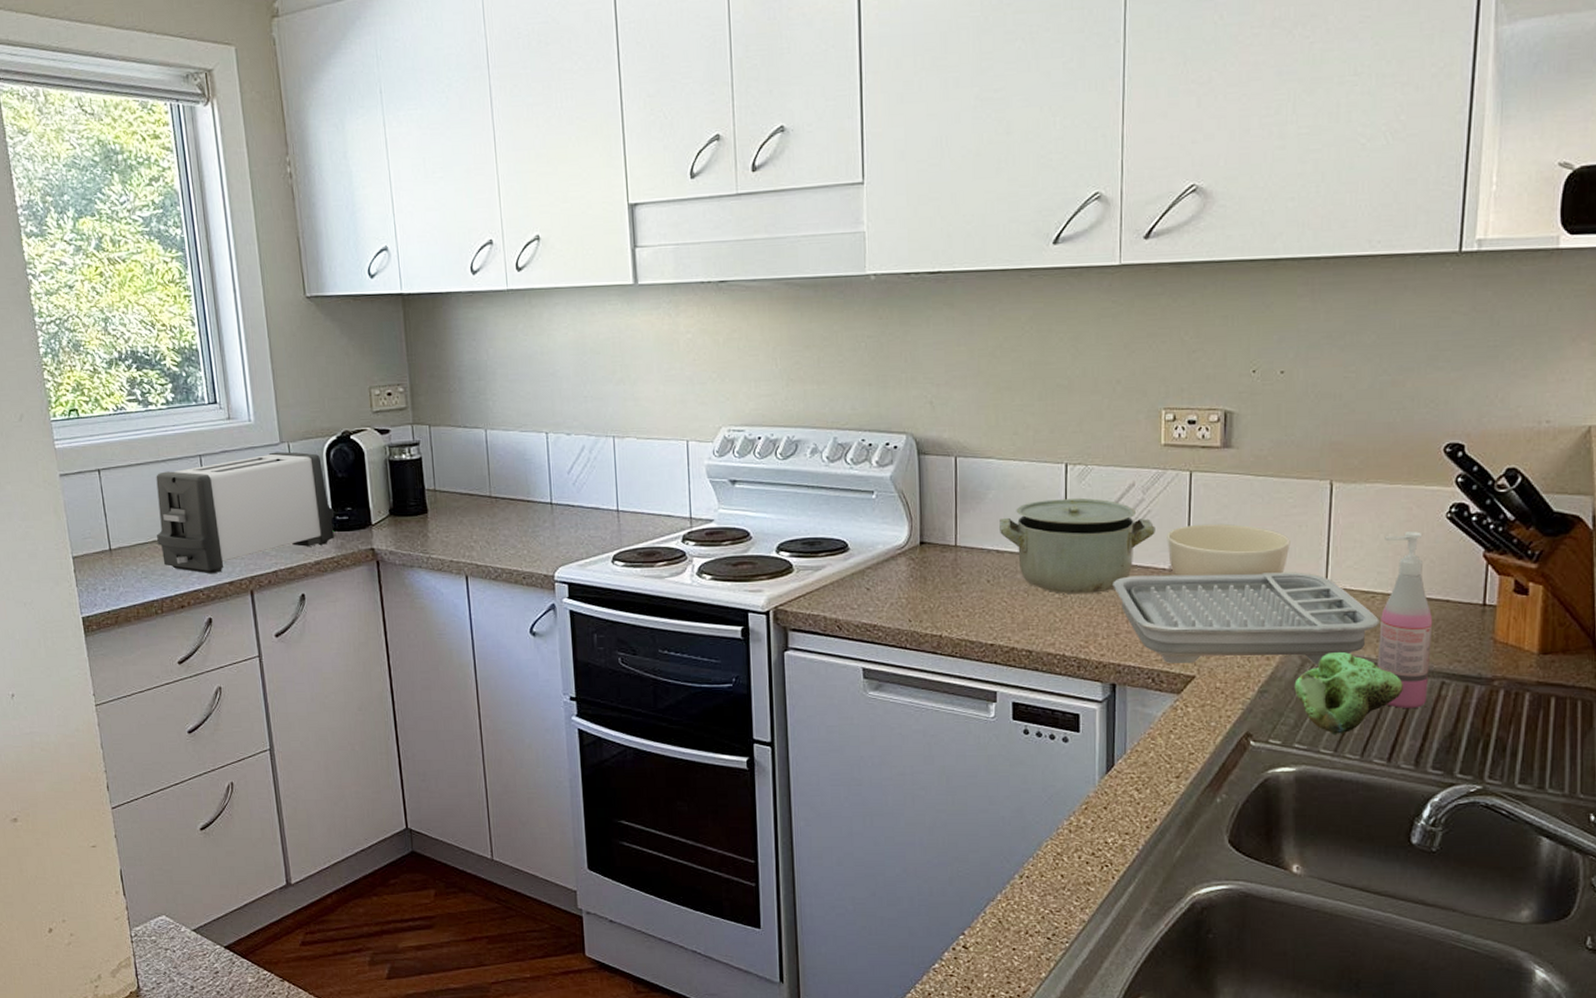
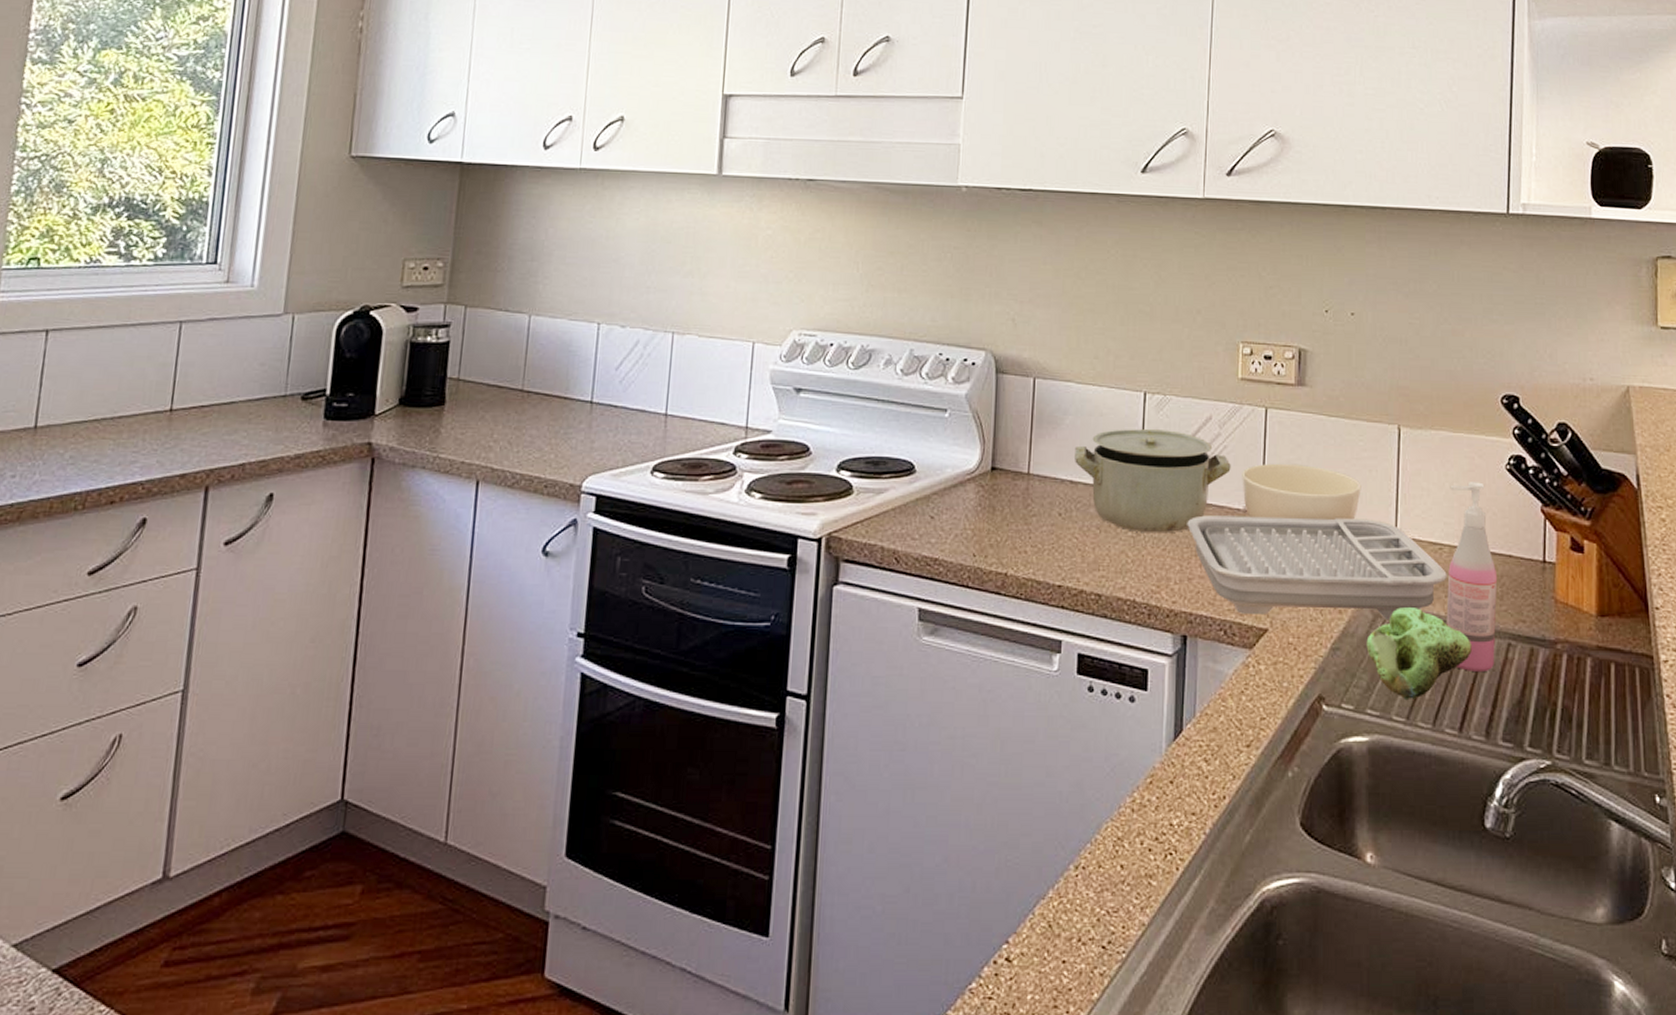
toaster: present [156,451,335,574] -> none [100,323,333,464]

